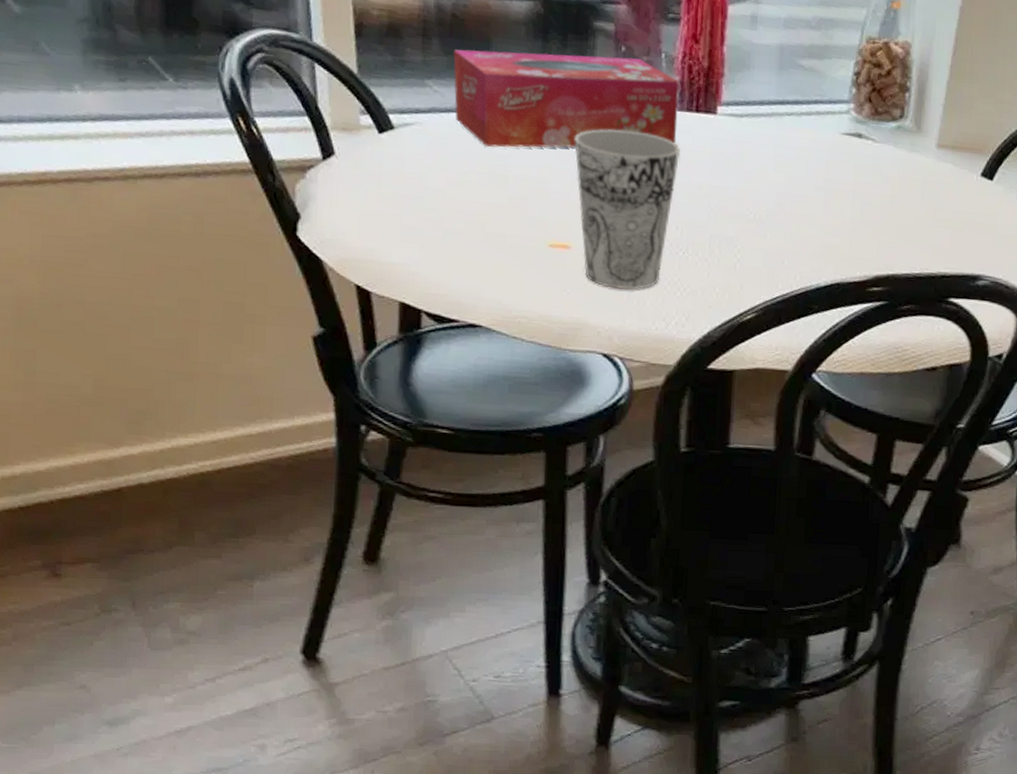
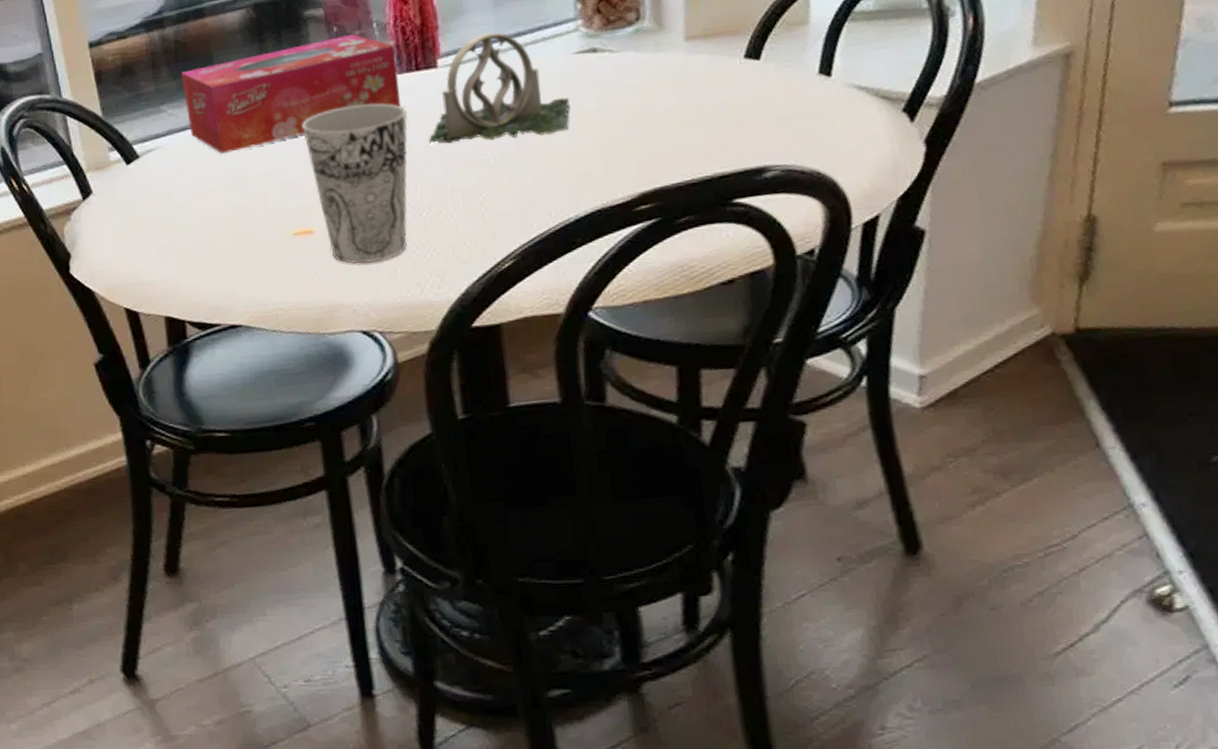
plant pot: none [696,92,830,204] -> present [428,32,570,144]

